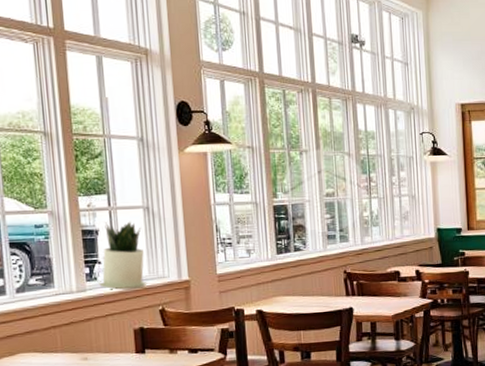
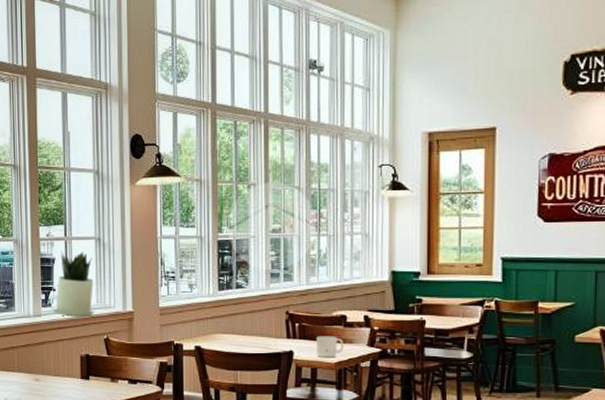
mug: none [373,291,399,312] -> present [316,336,344,357]

